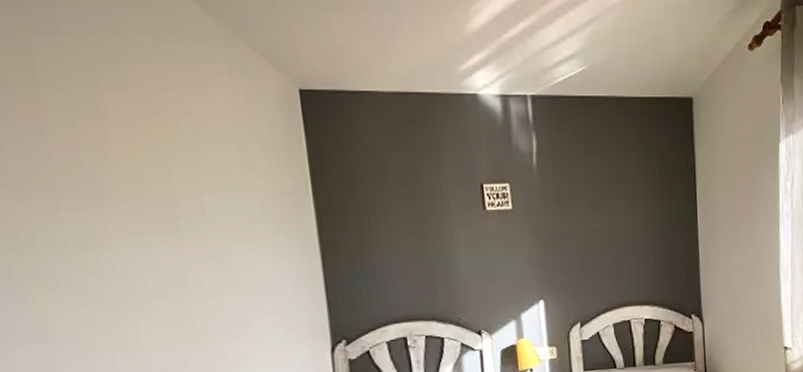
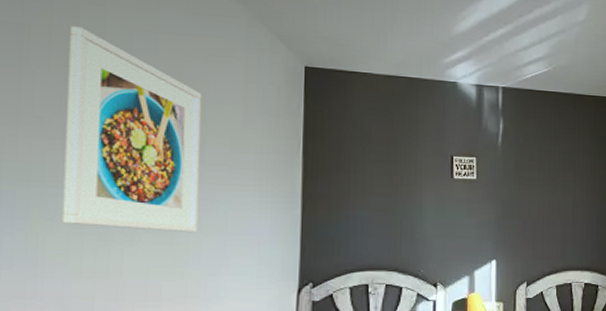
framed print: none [23,63,212,295] -> present [62,26,201,233]

